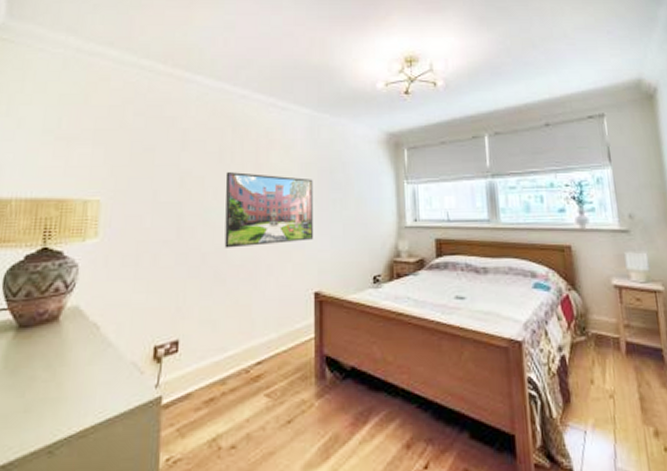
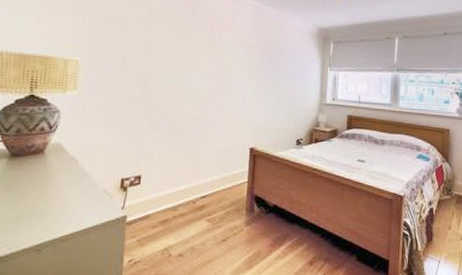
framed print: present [224,172,313,248] -> none [180,47,255,109]

